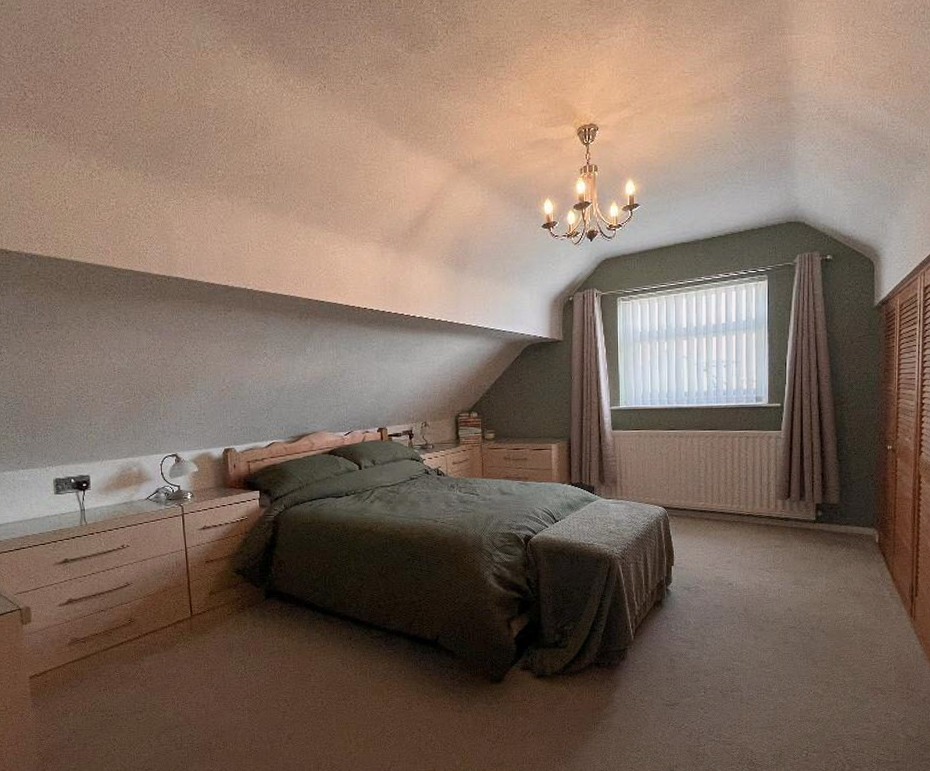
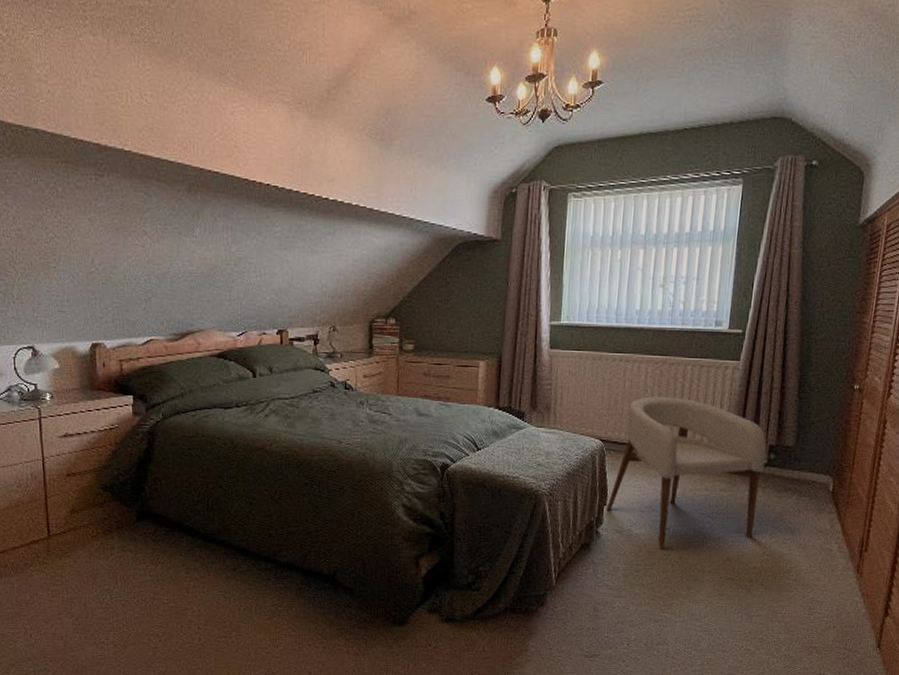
armchair: none [674,466,813,602] -> present [606,397,767,548]

